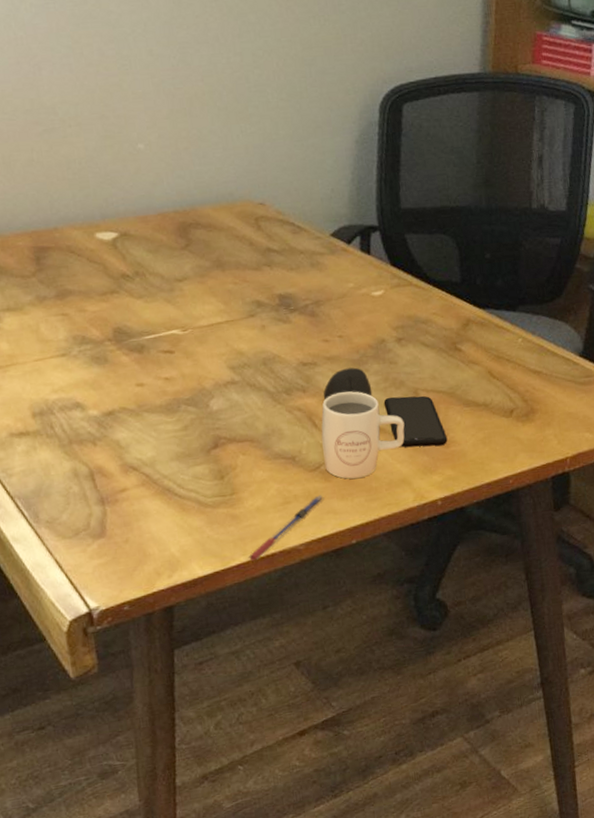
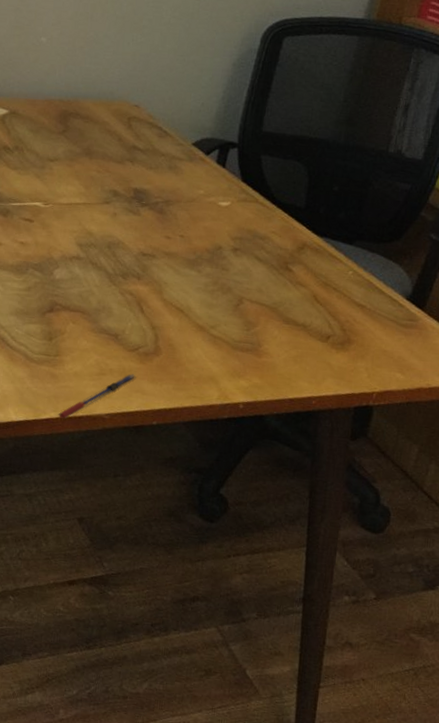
mug: present [321,391,405,479] -> none [143,286,224,368]
computer mouse: present [323,367,372,400] -> none [155,265,201,296]
smartphone: present [383,395,448,447] -> none [208,299,262,354]

